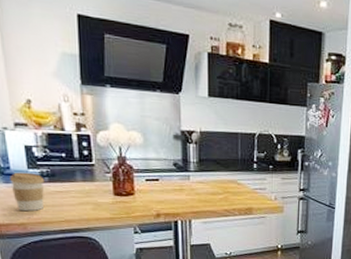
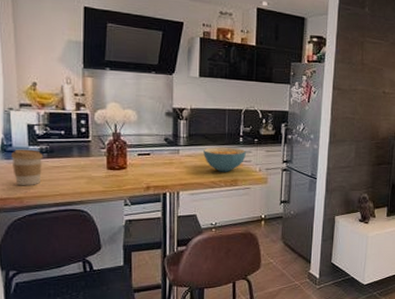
cereal bowl: none [216,173,260,200] -> present [203,147,246,172]

